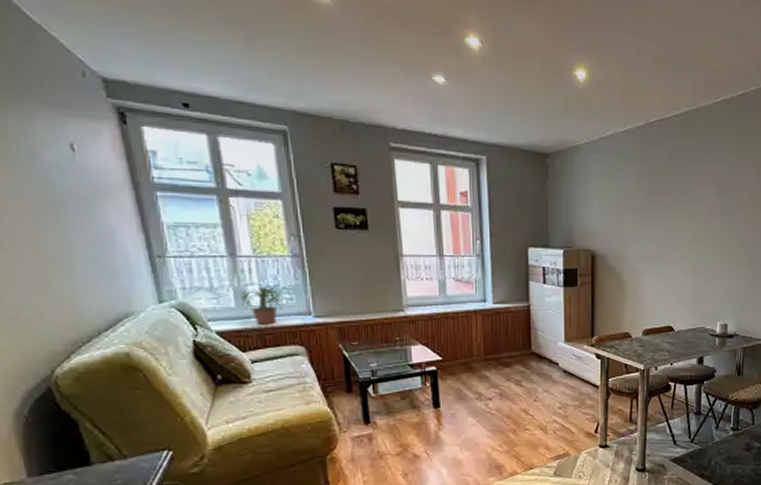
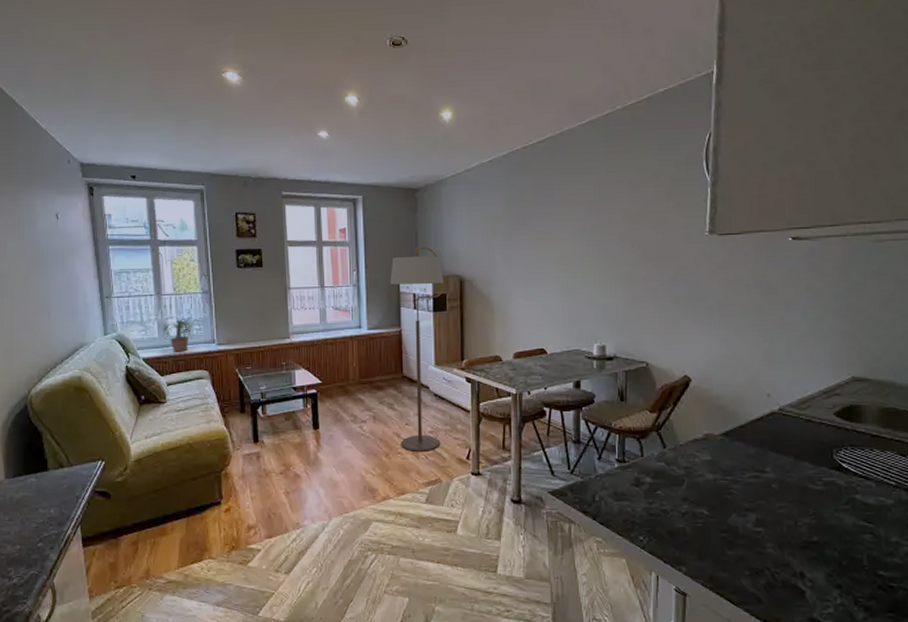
floor lamp: none [518,217,575,427] -> present [390,246,444,452]

